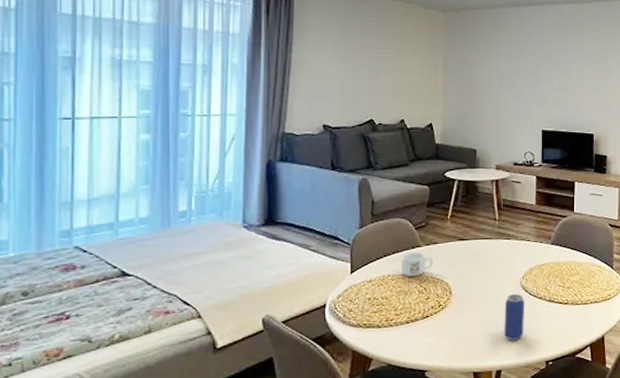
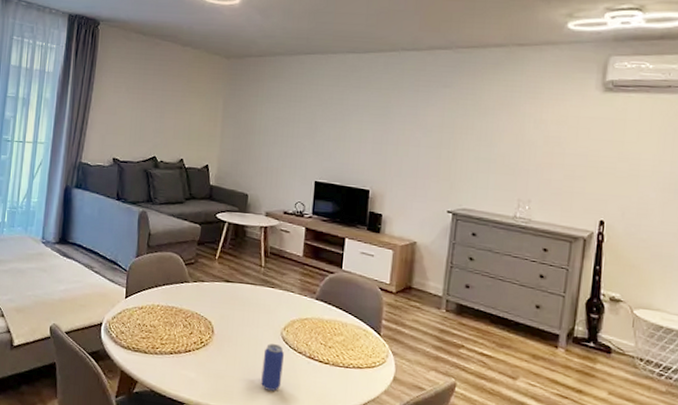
mug: present [400,251,434,277] -> none [168,286,200,311]

